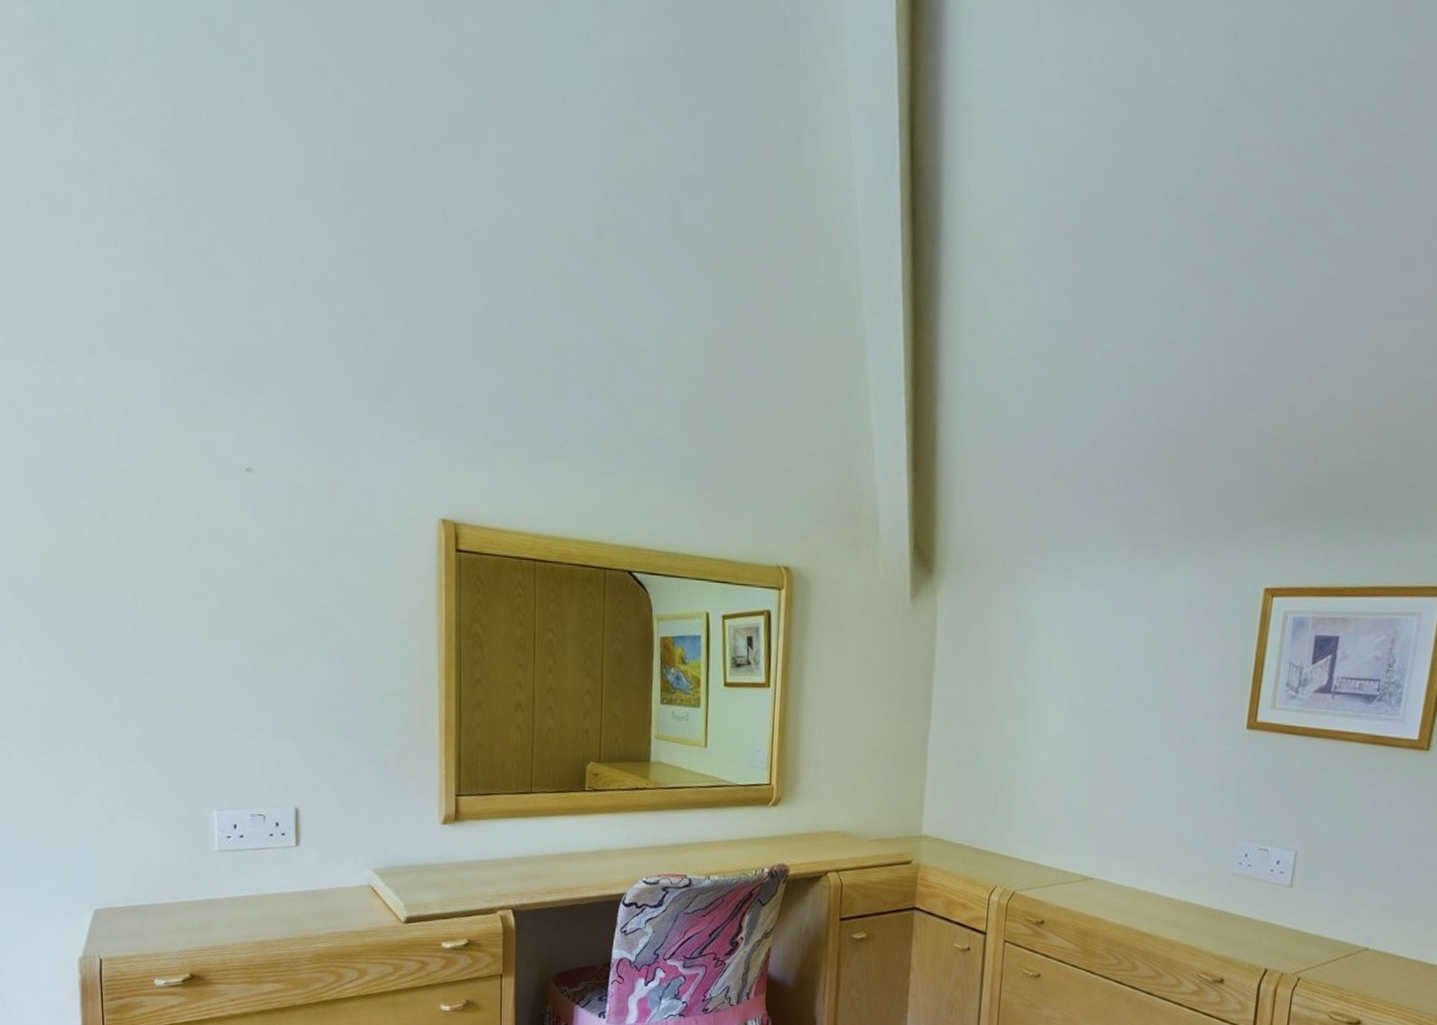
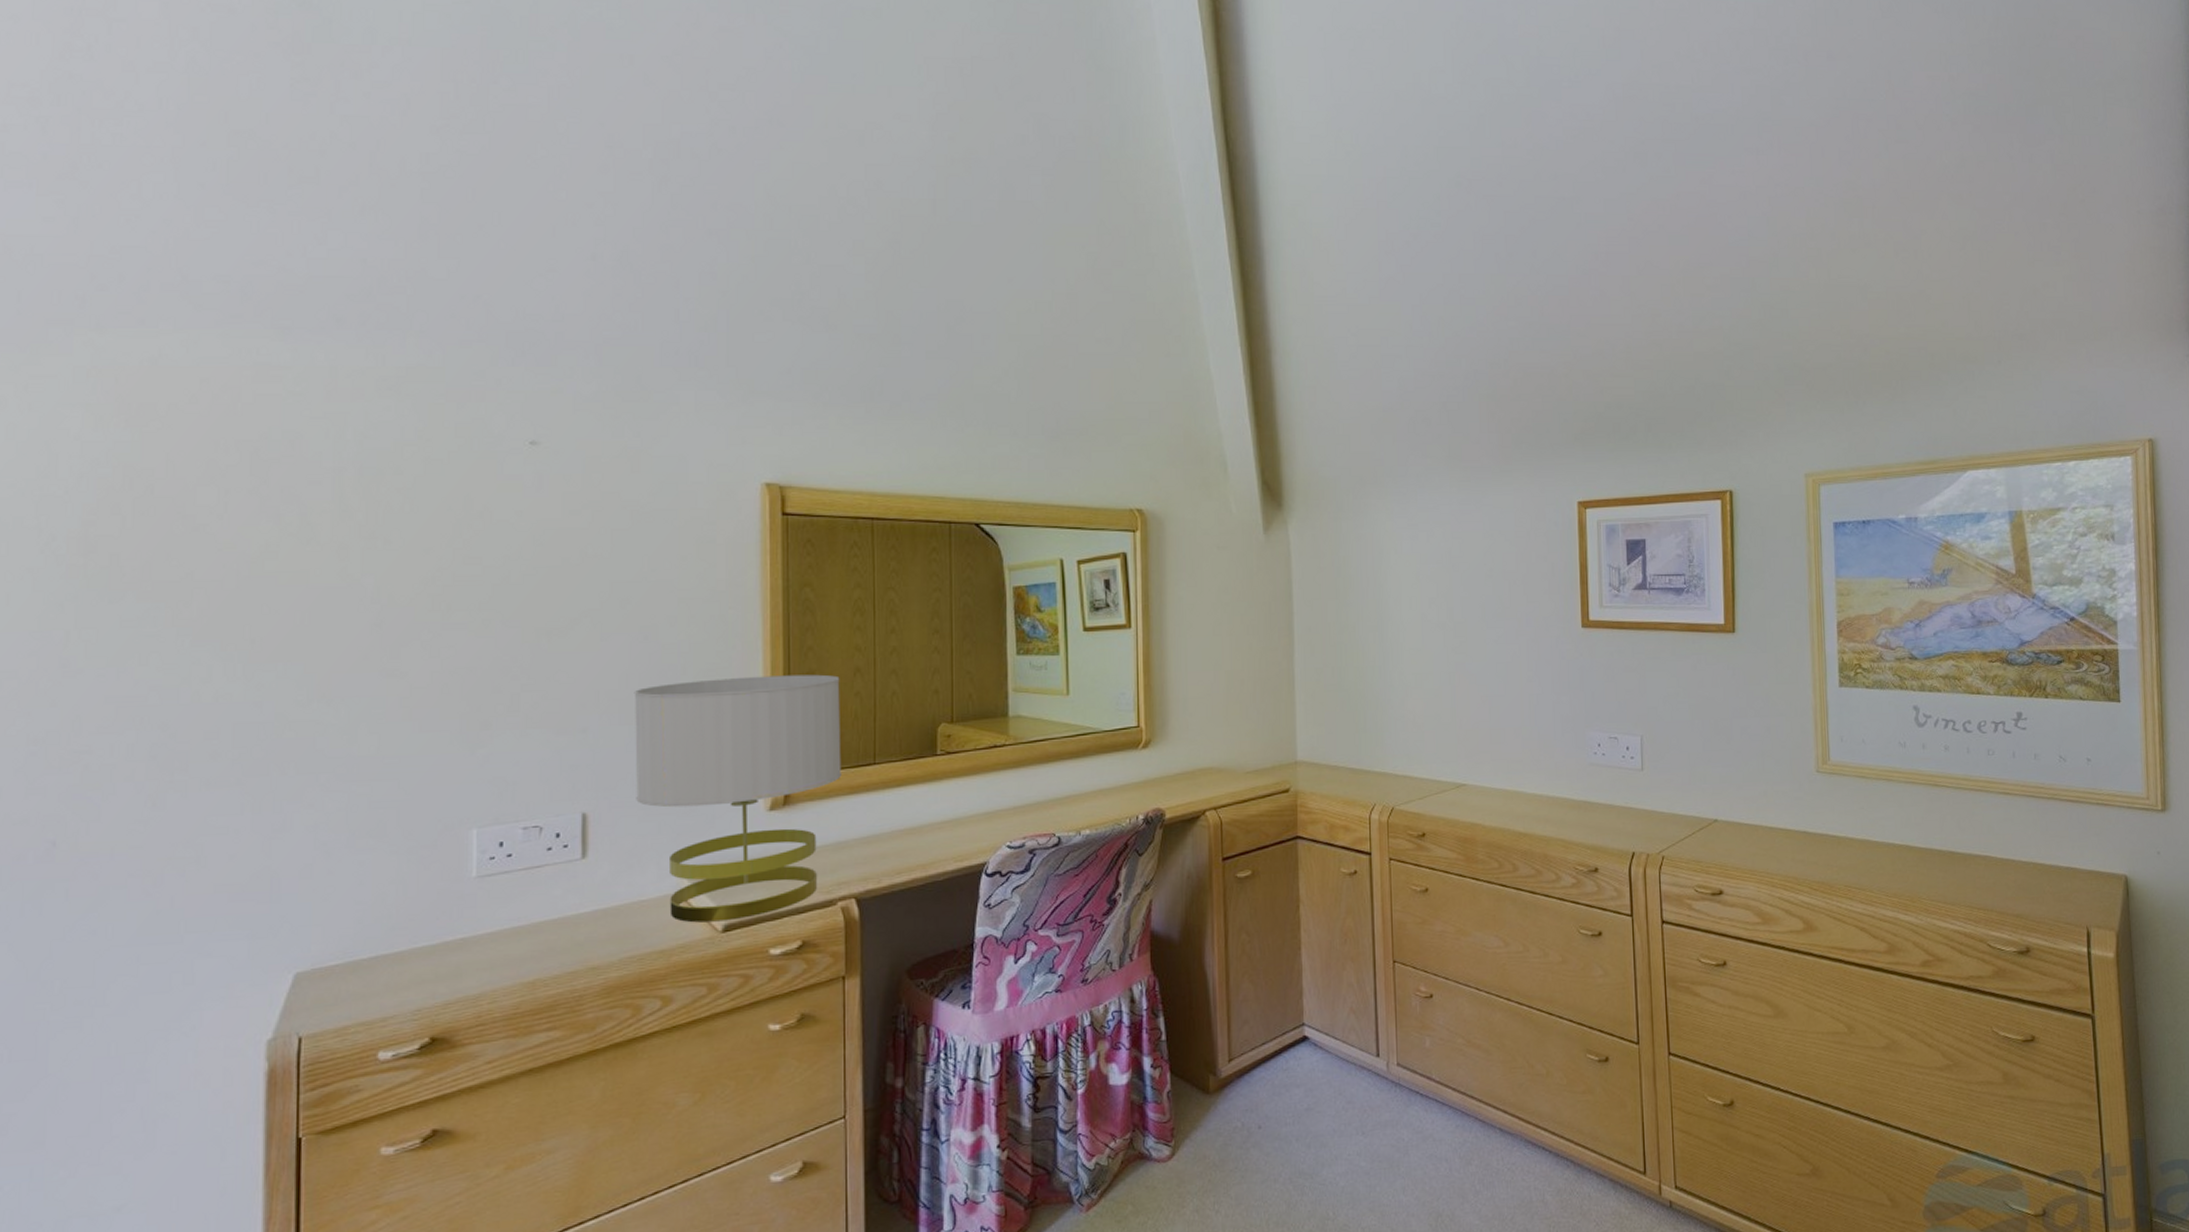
table lamp: none [333,701,503,915] -> present [634,674,842,923]

